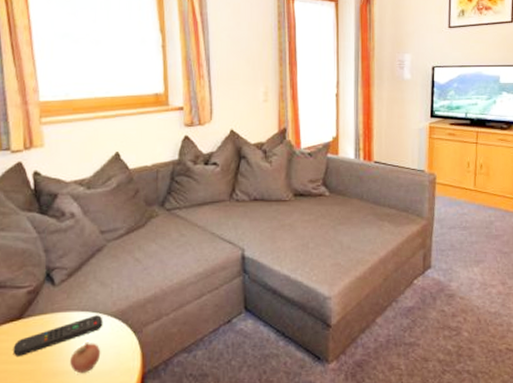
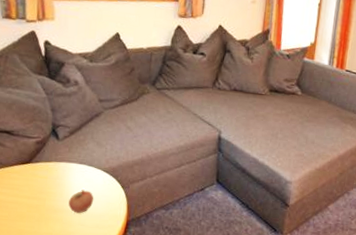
remote control: present [13,315,103,357] -> none [22,169,97,194]

